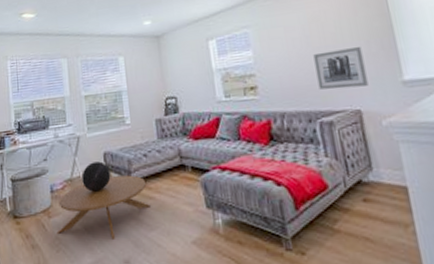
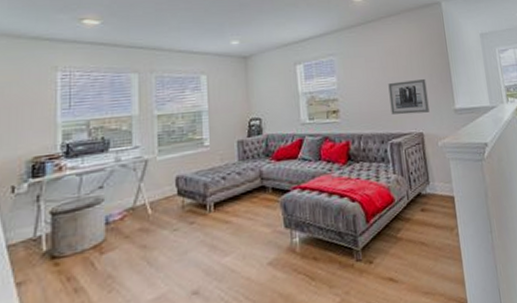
coffee table: present [56,175,151,239] -> none [110,199,226,271]
decorative globe: present [82,161,111,192] -> none [147,186,183,221]

